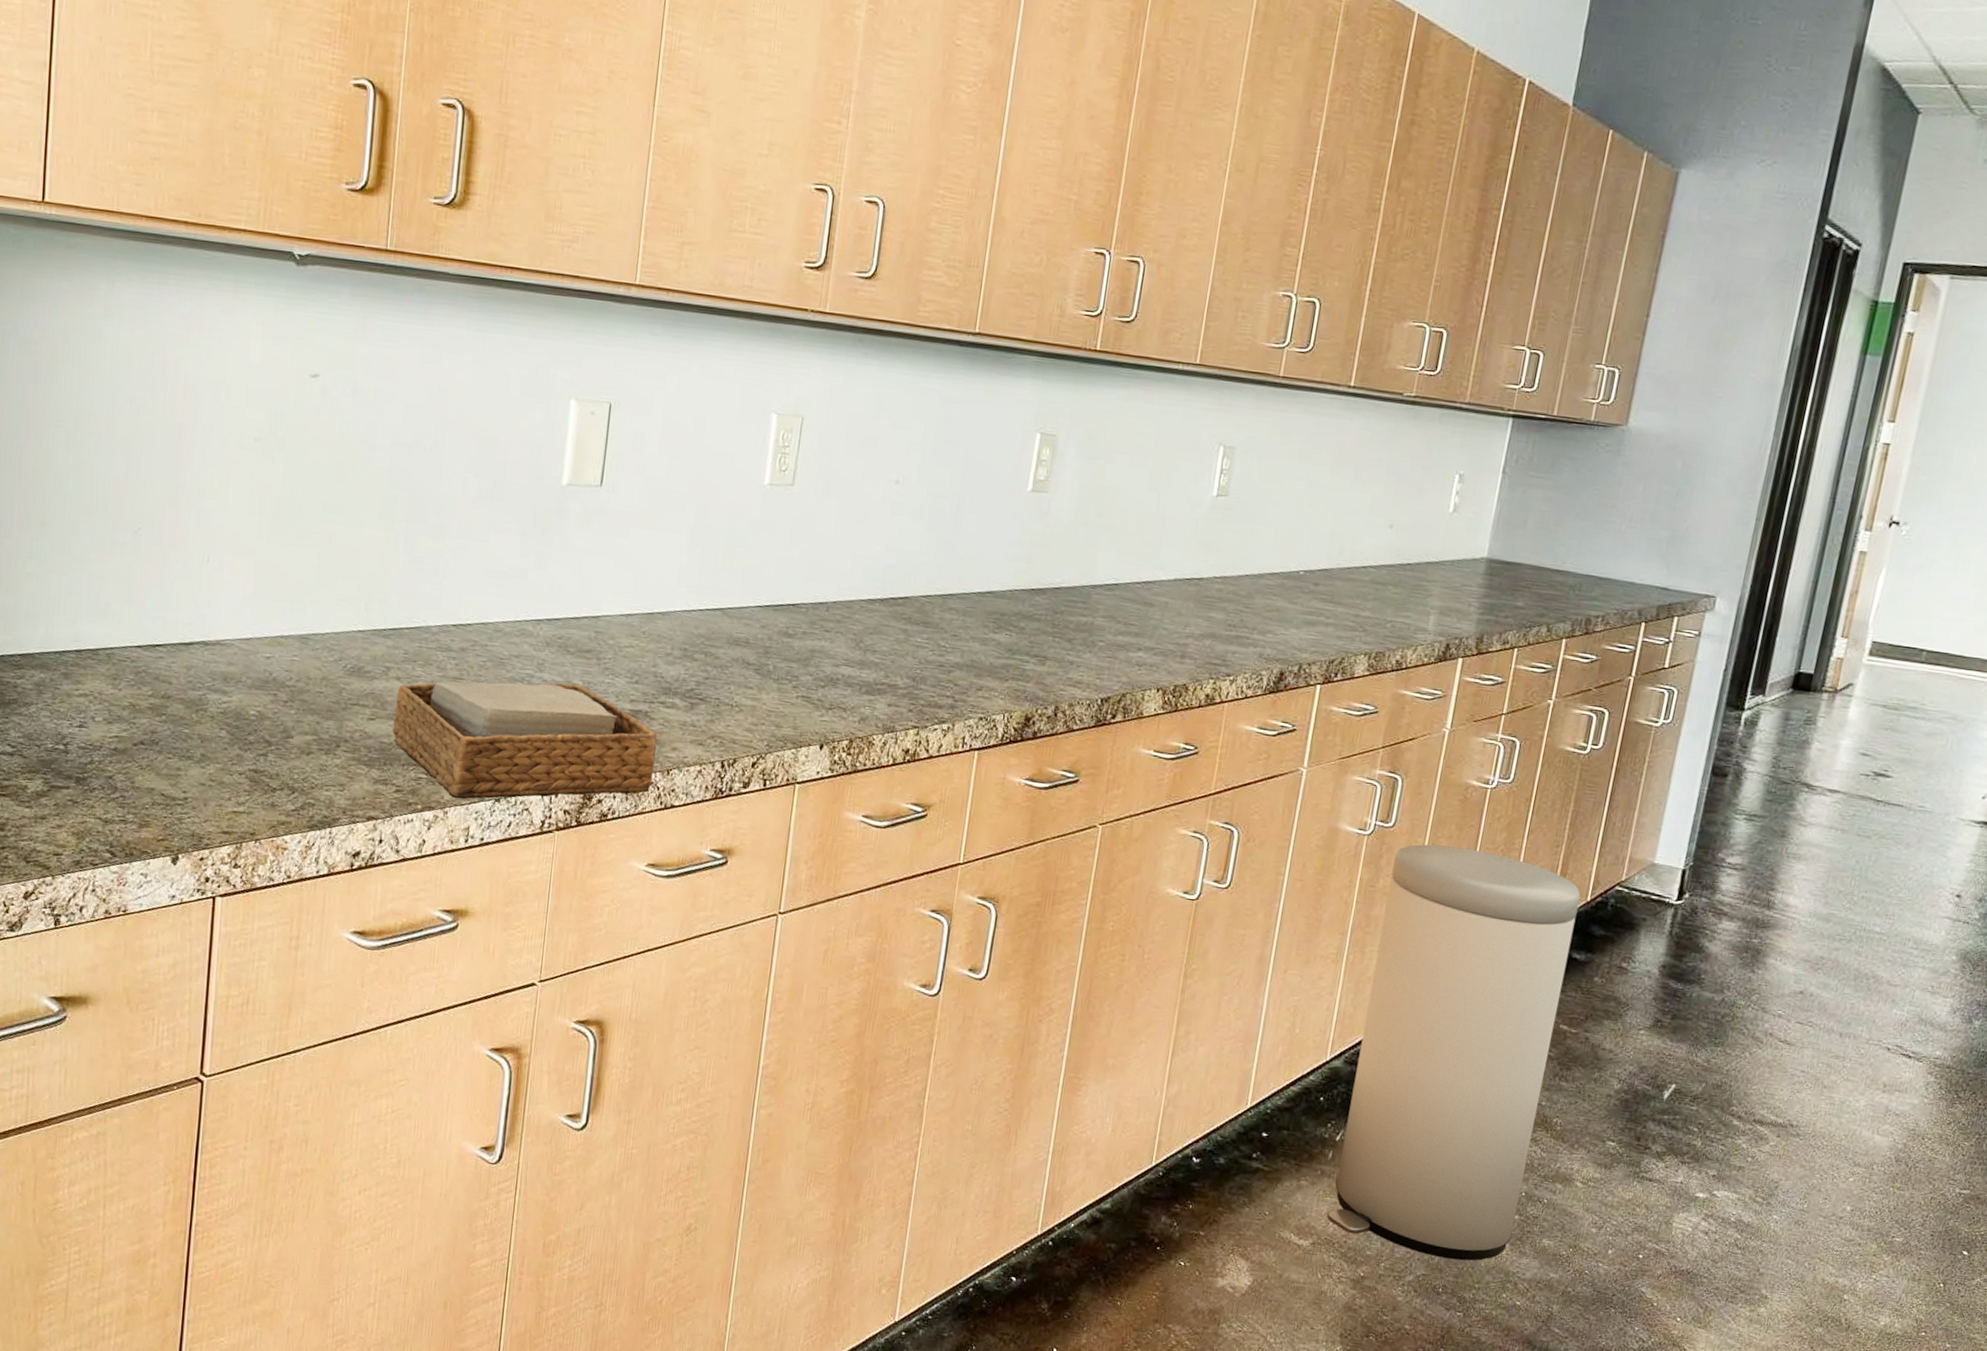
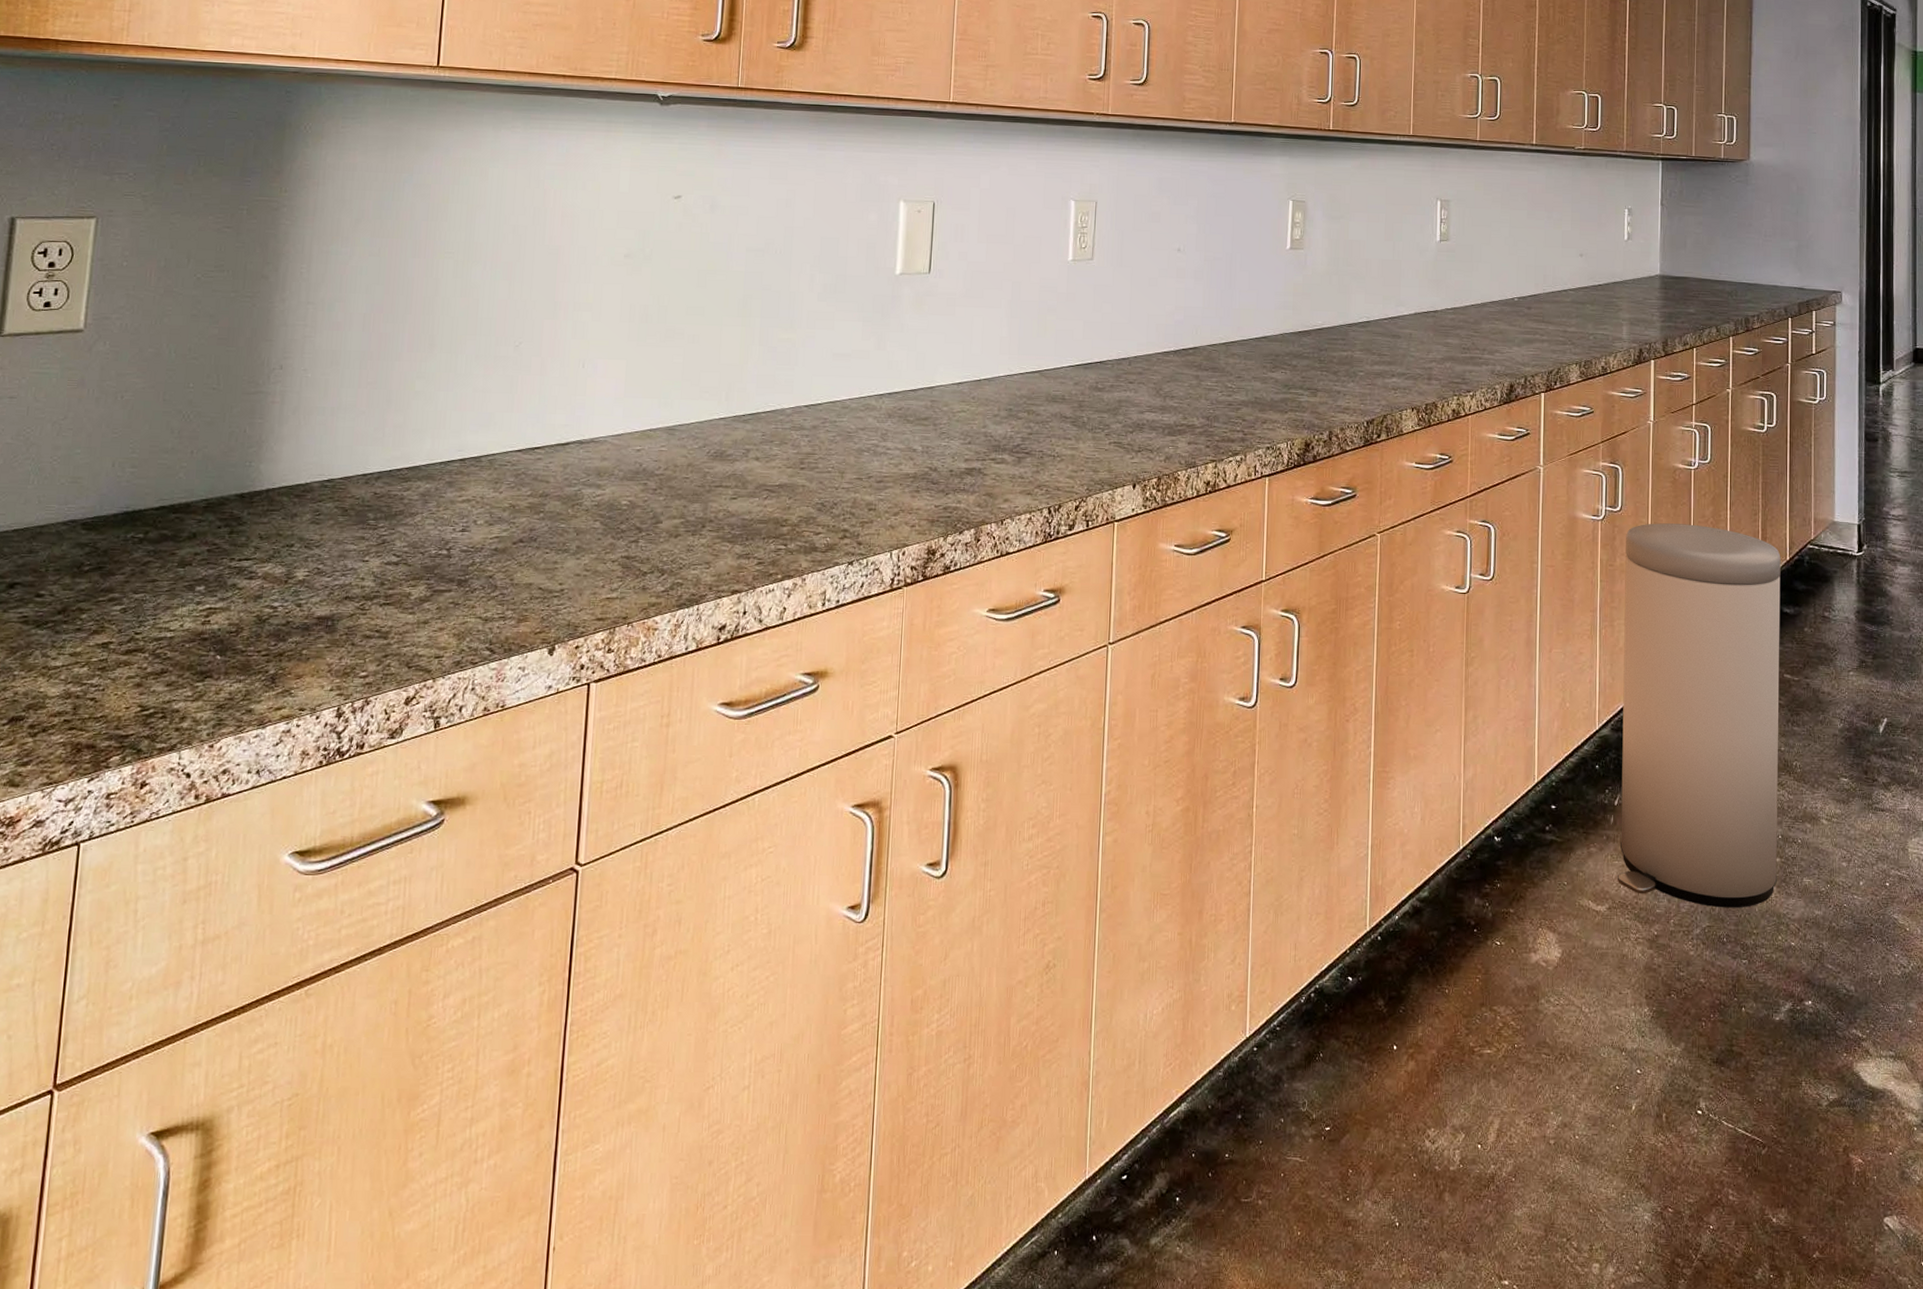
napkin holder: present [392,681,657,799] -> none [753,449,991,566]

